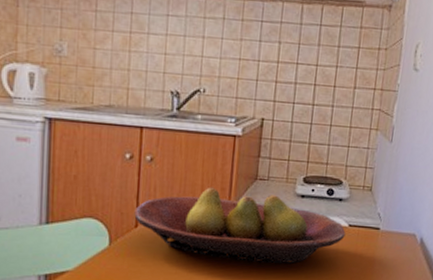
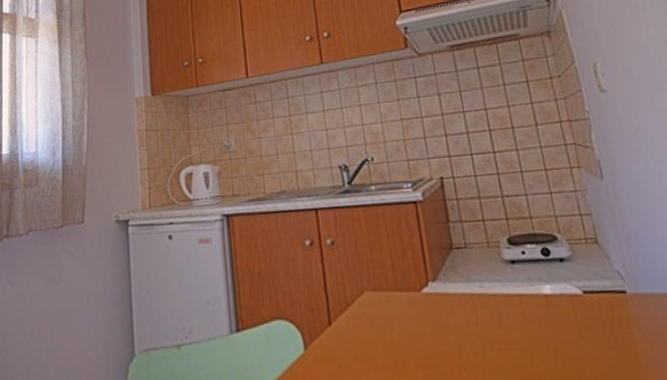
fruit bowl: present [134,187,346,264] -> none [325,265,583,355]

